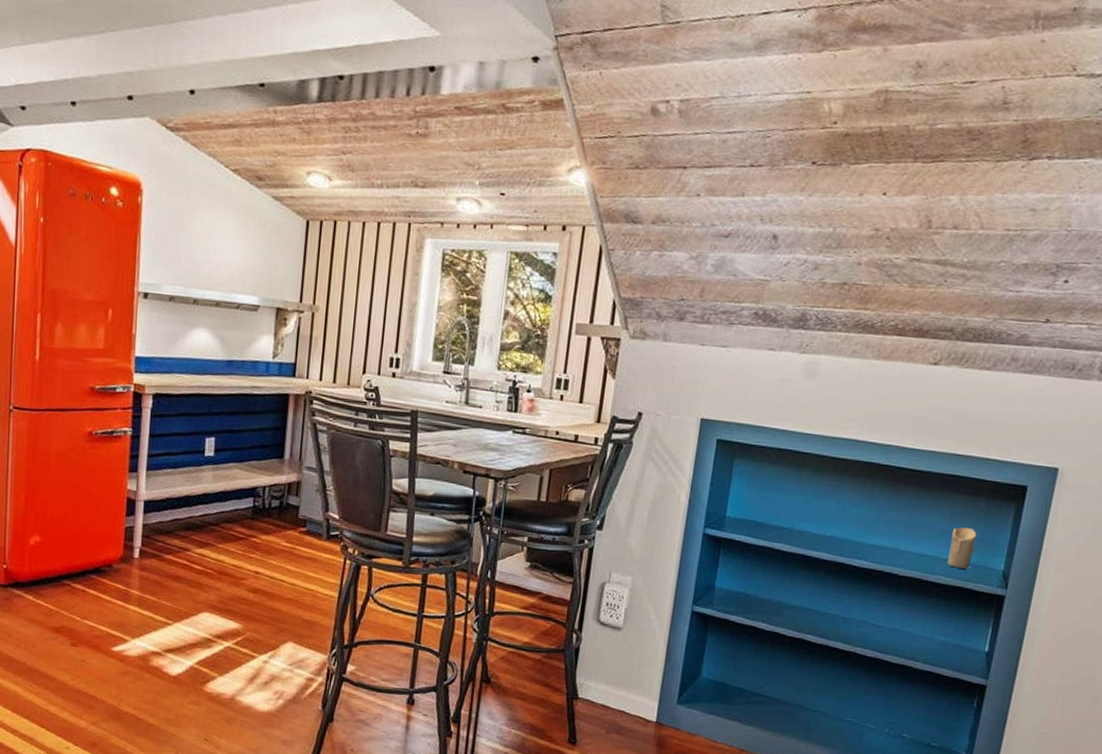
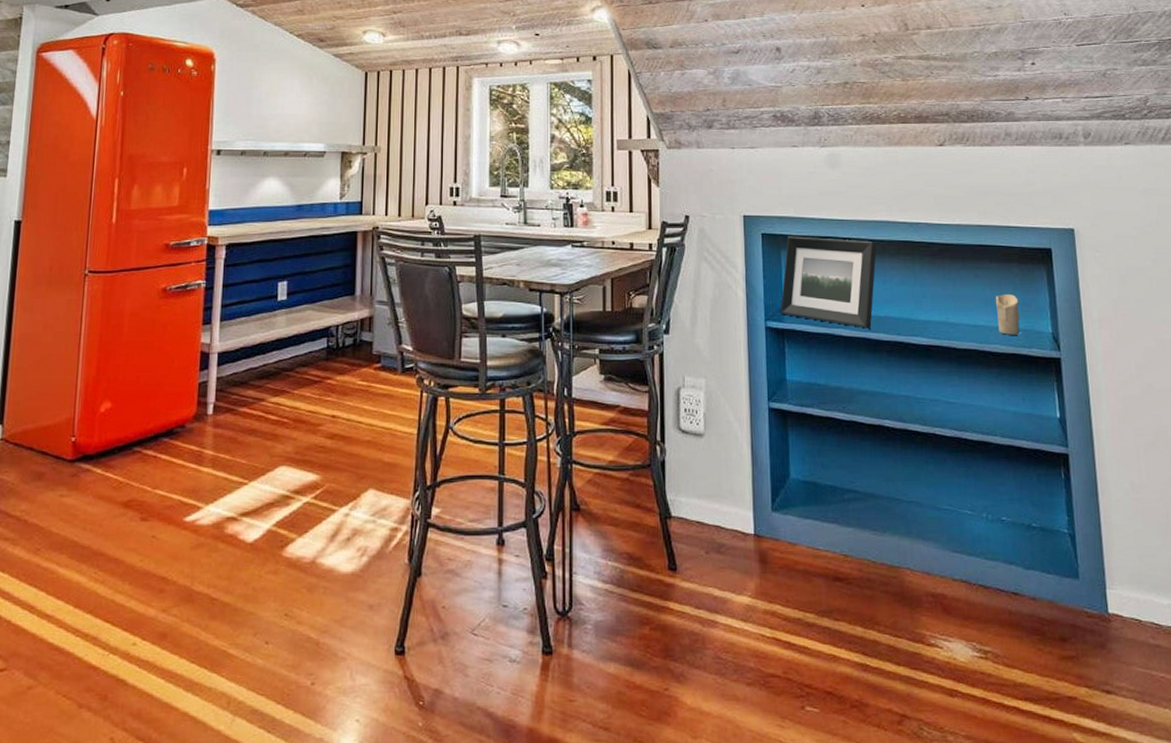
picture frame: none [722,445,838,547] -> present [780,236,877,329]

